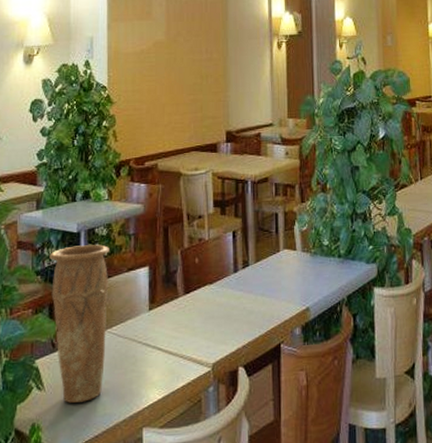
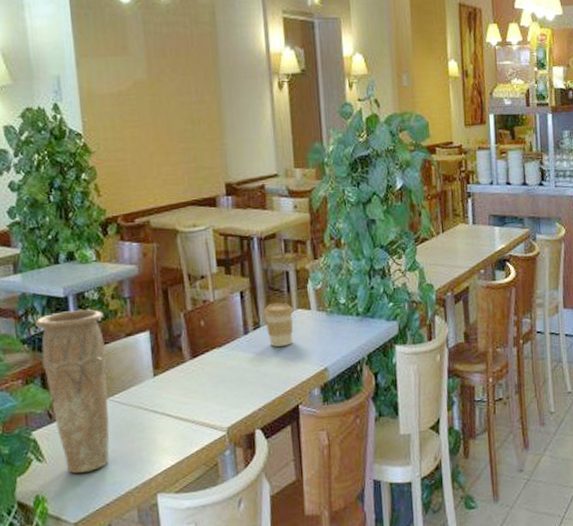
coffee cup: none [253,242,281,285] -> present [264,302,294,347]

